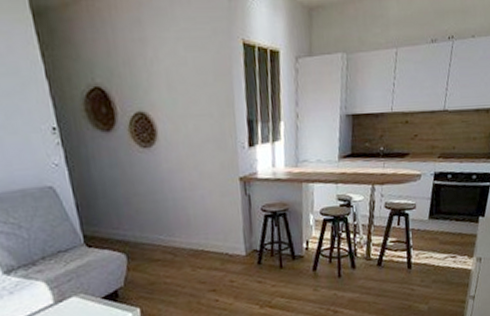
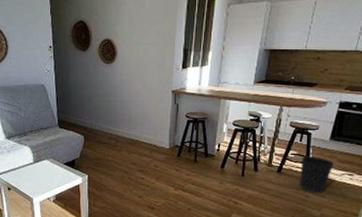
wastebasket: none [402,241,436,285] -> present [300,156,334,193]

